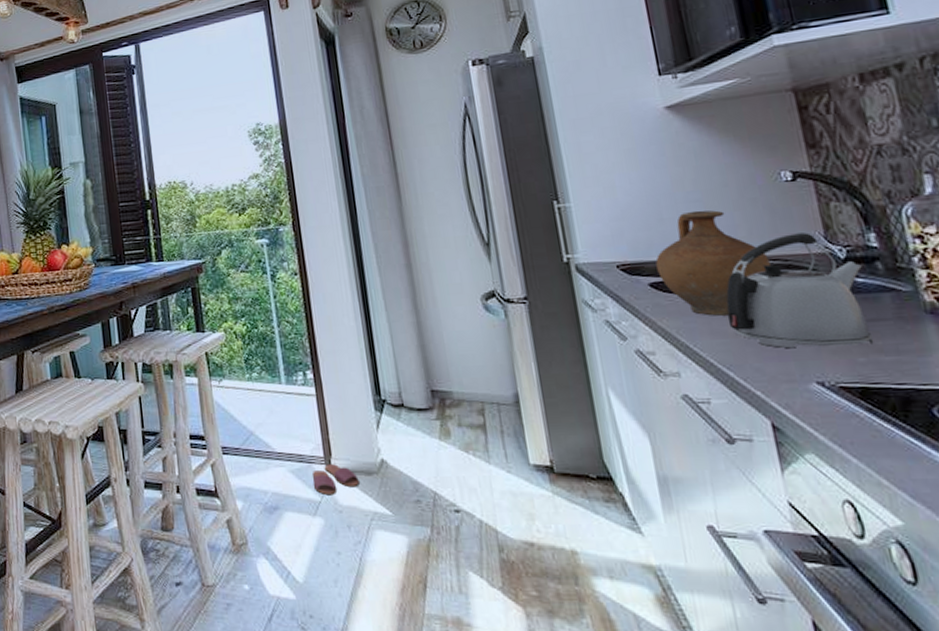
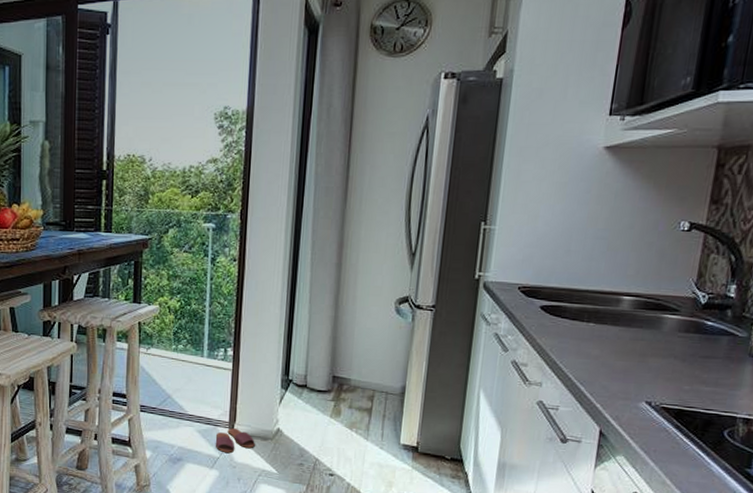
ceramic jug: present [655,210,770,316] -> none [551,247,645,340]
kettle: present [726,232,874,349] -> none [594,277,716,376]

